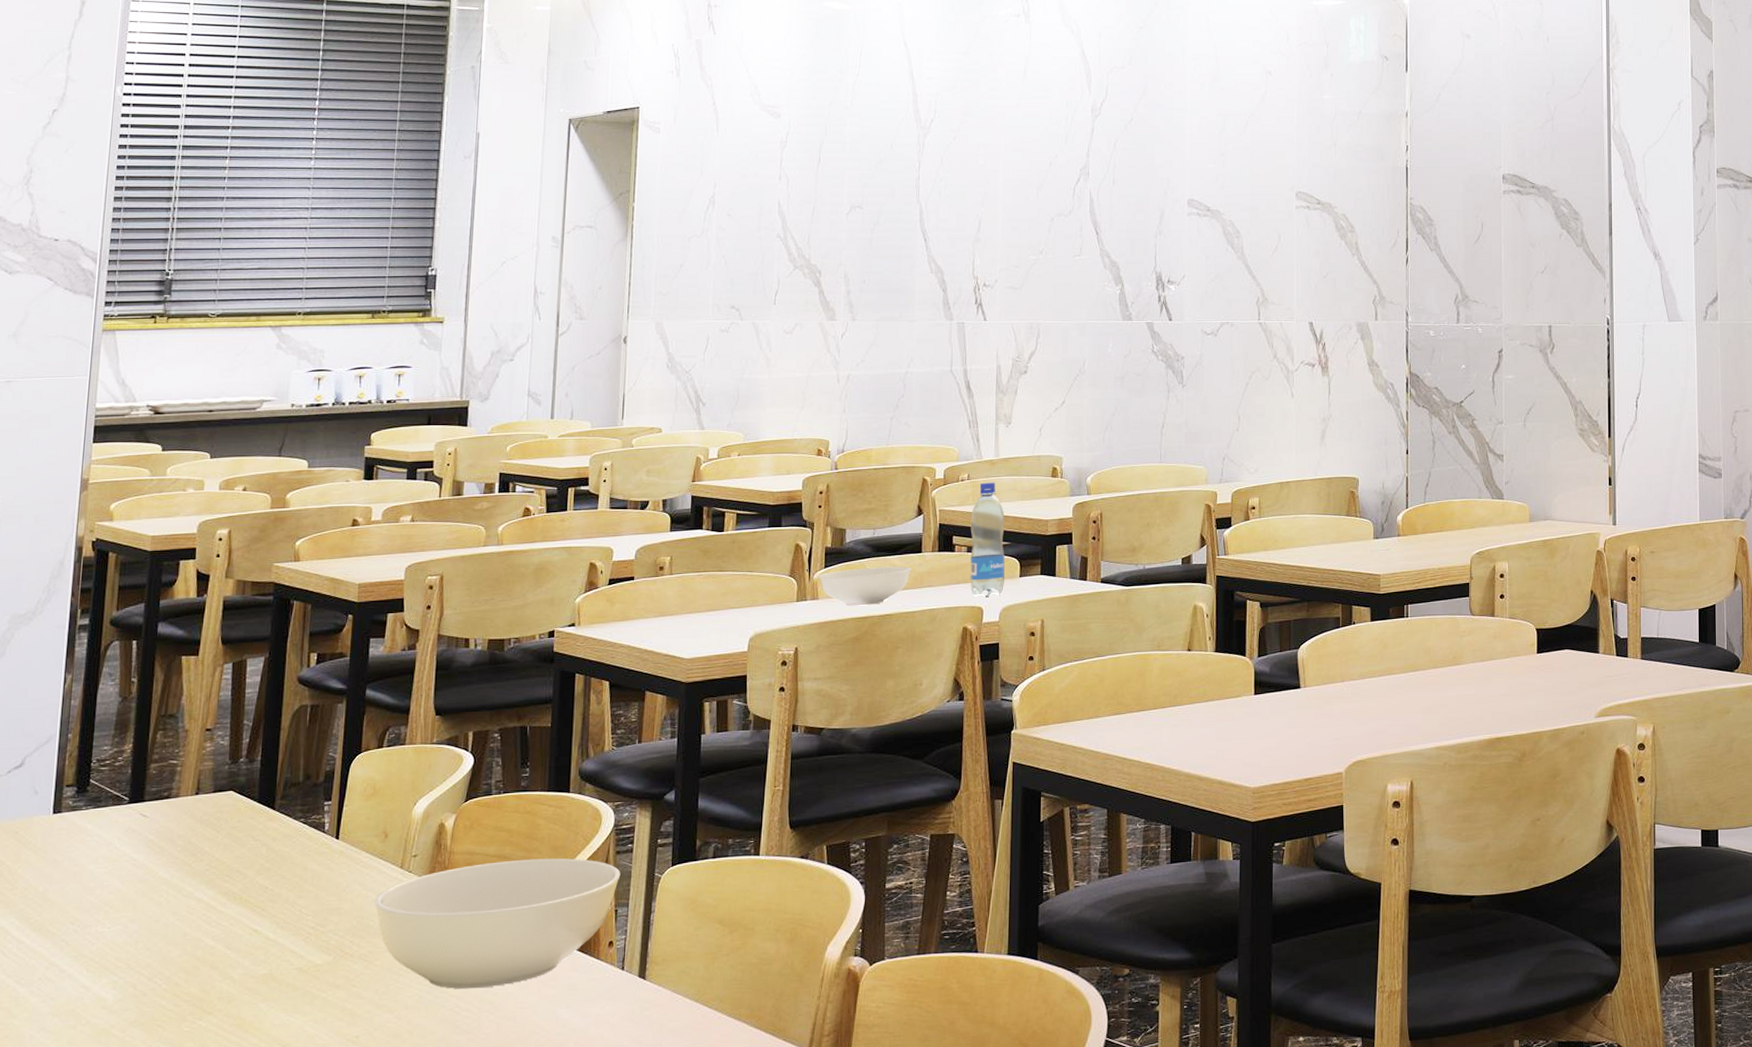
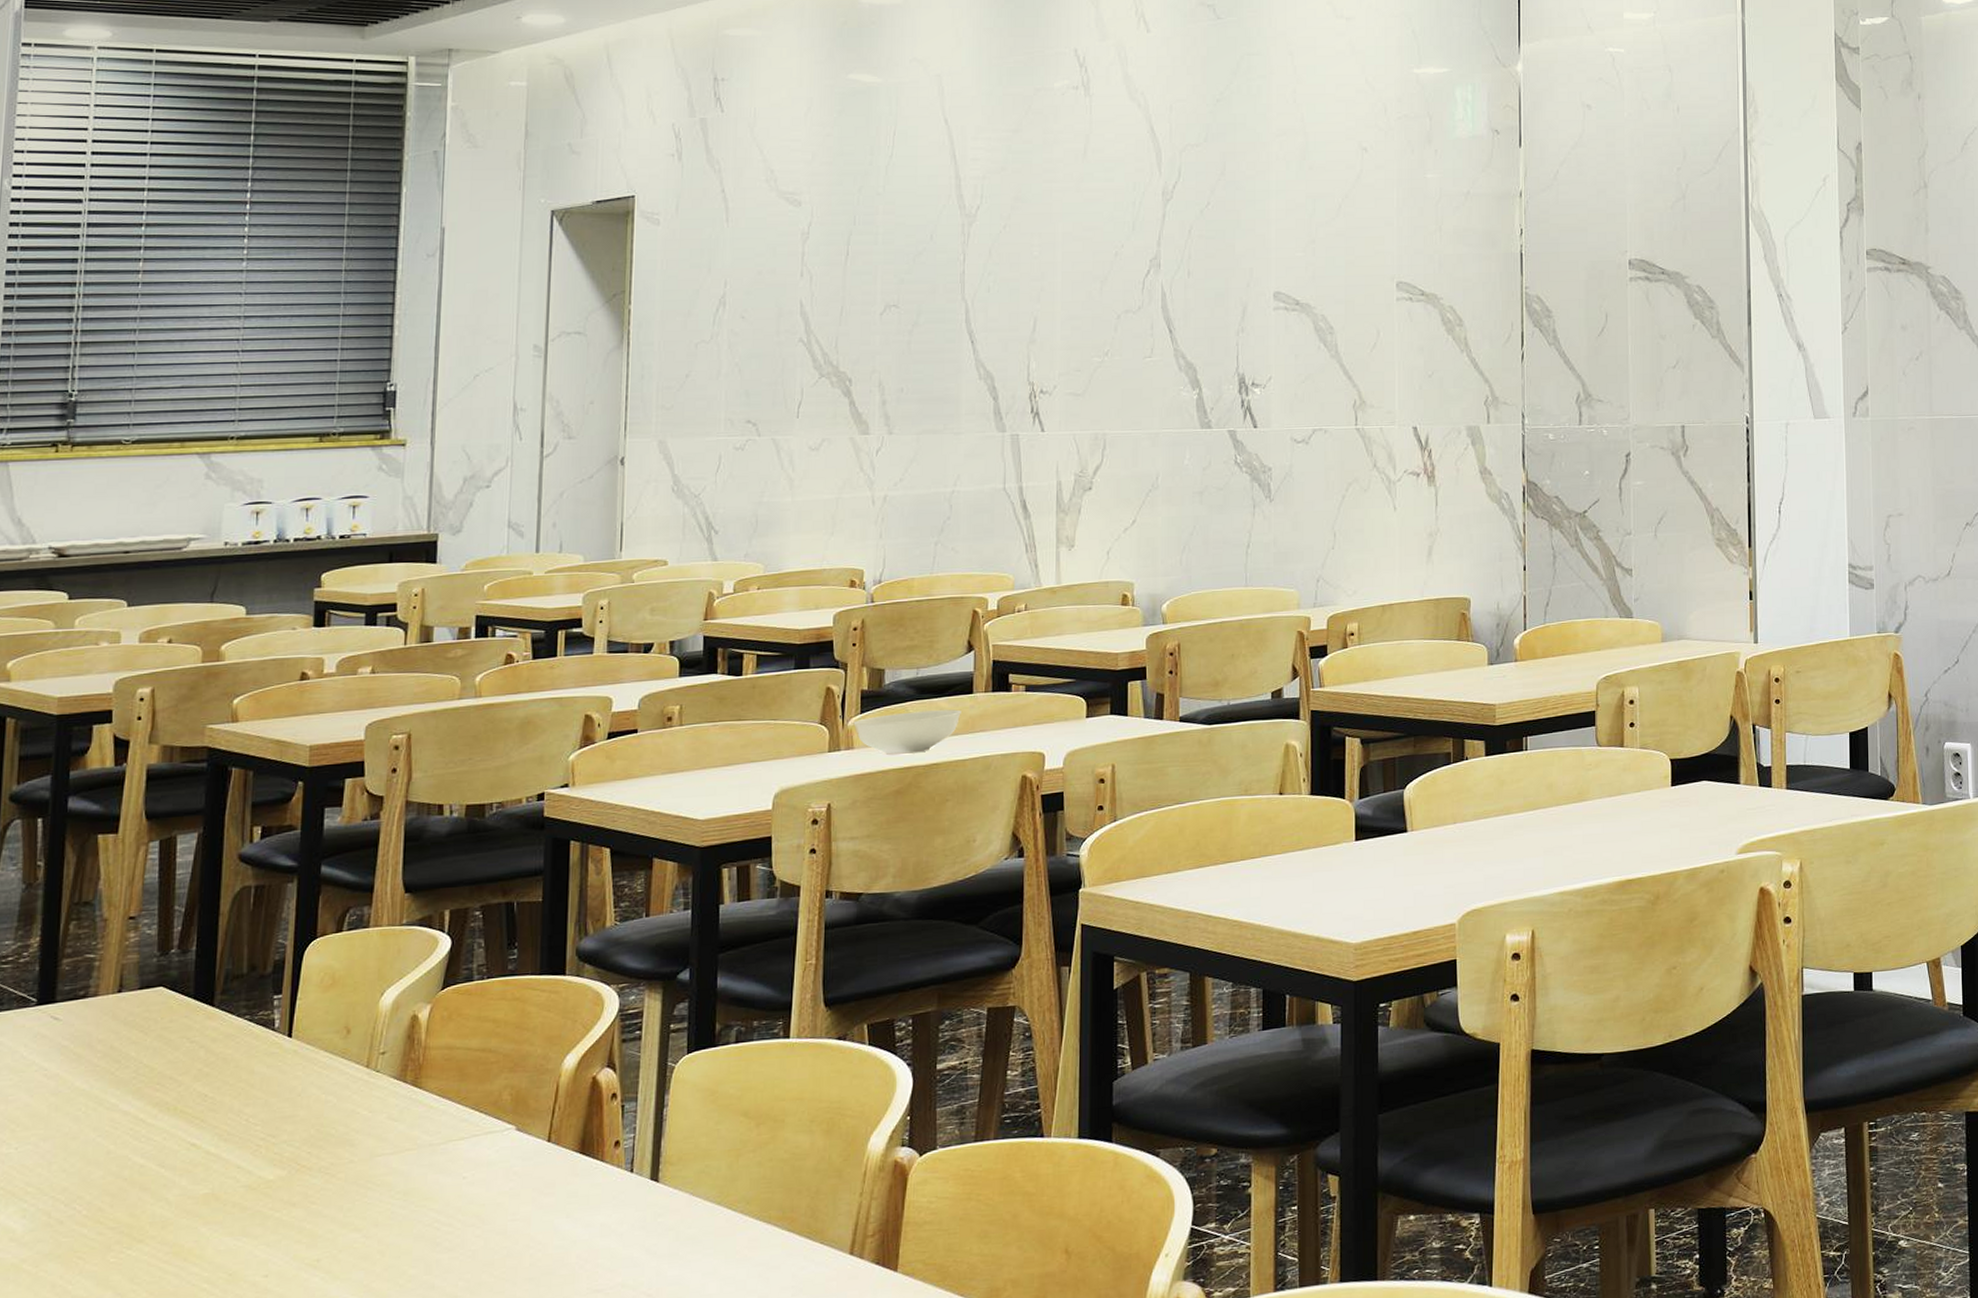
bowl: present [374,858,621,989] -> none [336,1049,627,1202]
bottle: present [970,482,1005,597] -> none [1029,612,1069,741]

